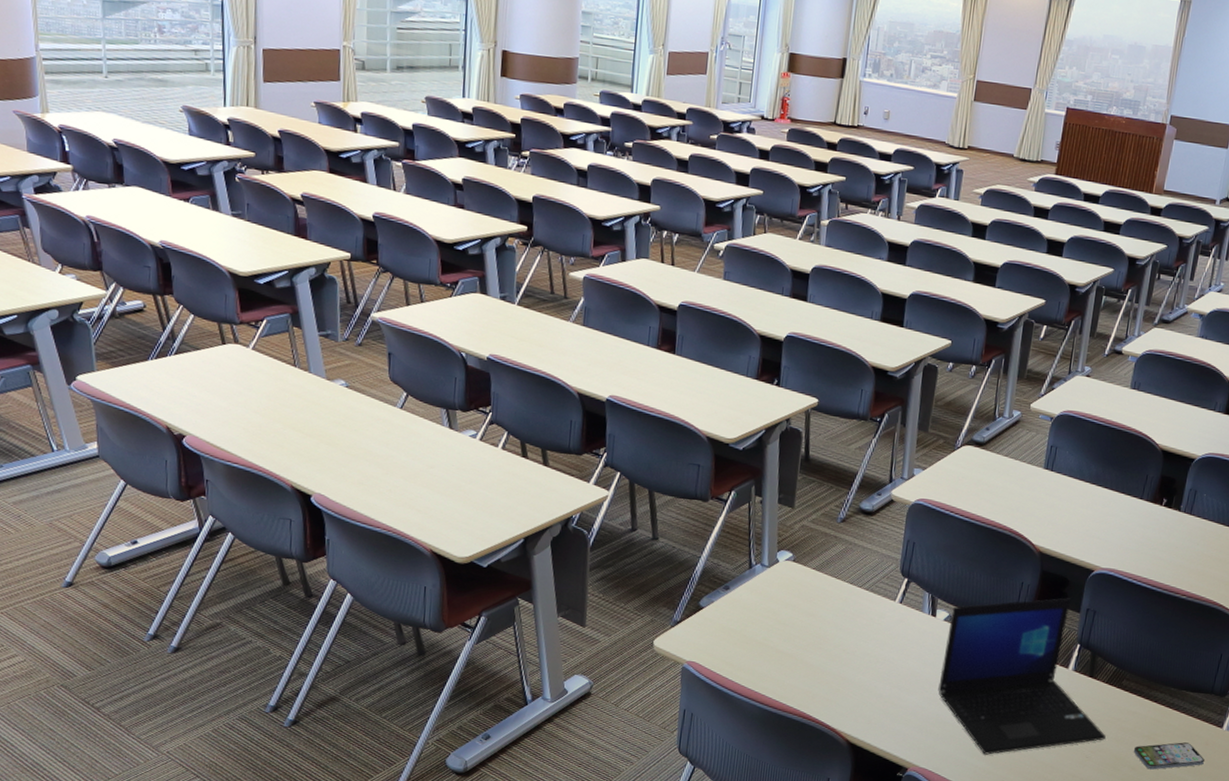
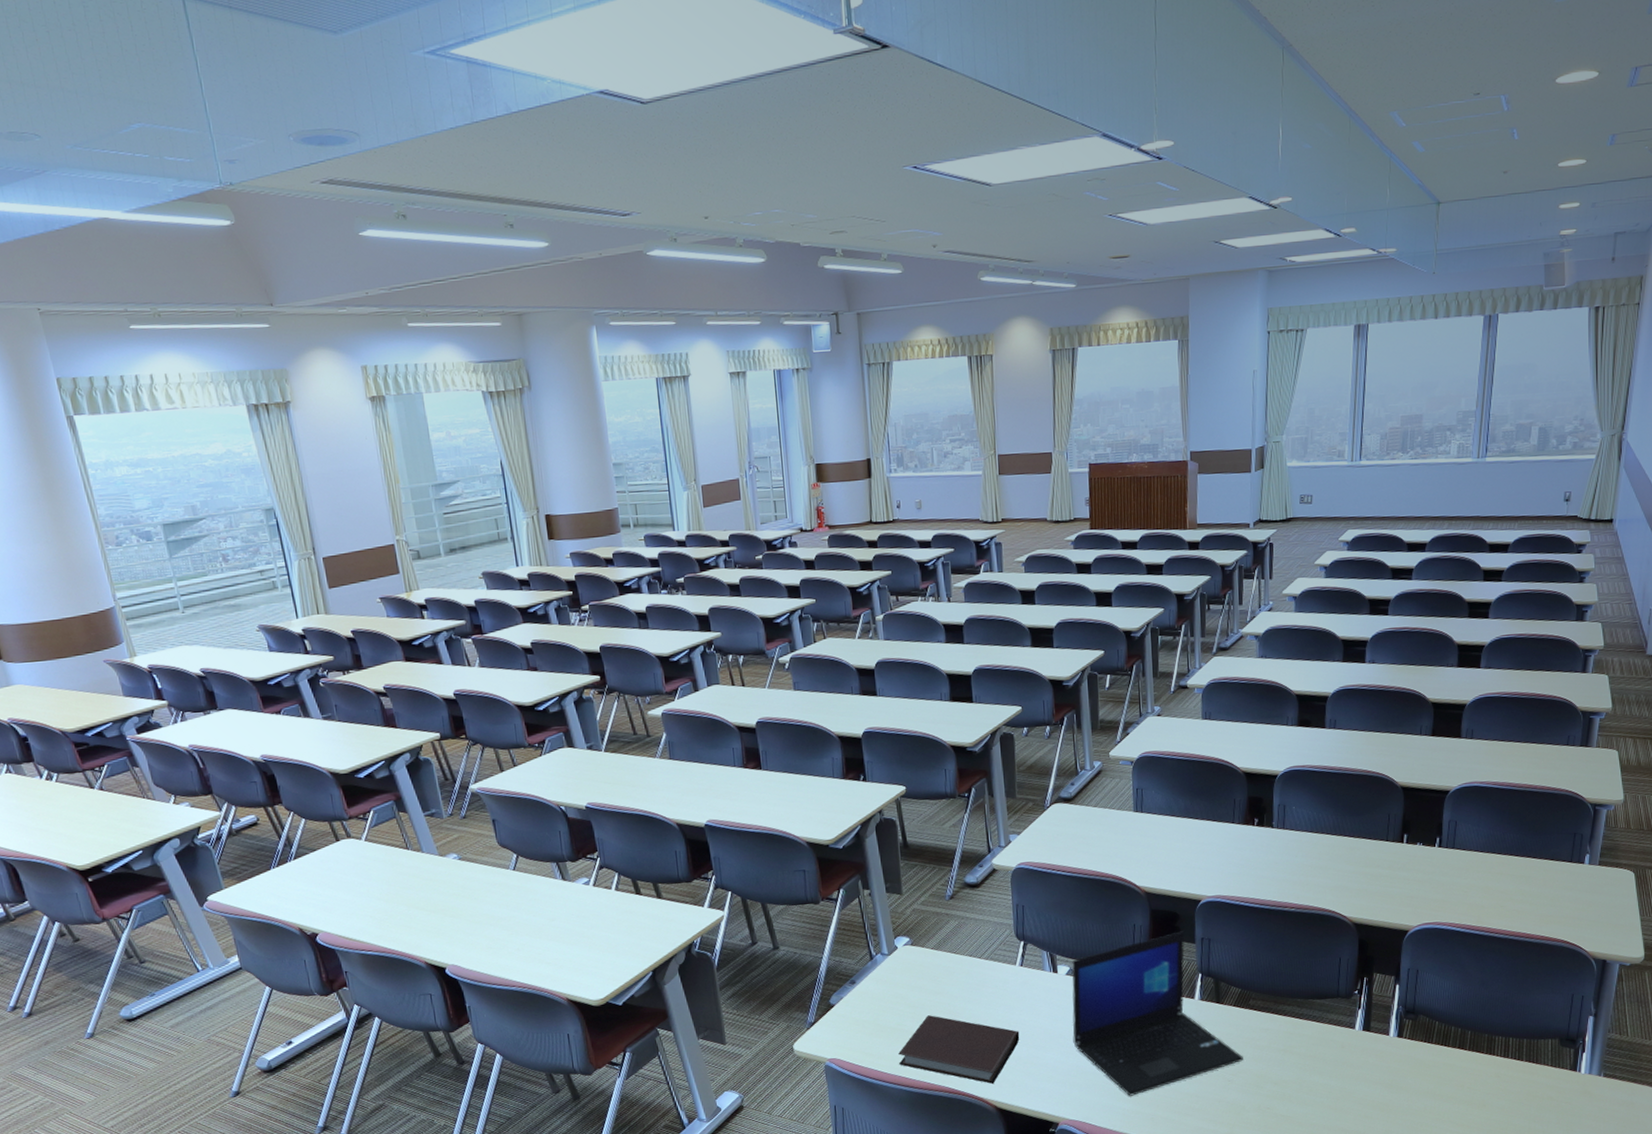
notebook: none [758,635,886,717] -> present [898,1015,1020,1084]
smartphone: present [1133,742,1205,770] -> none [1272,1049,1343,1082]

